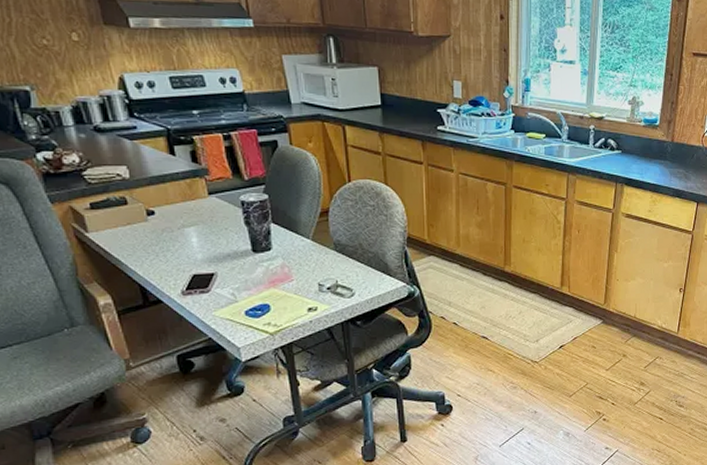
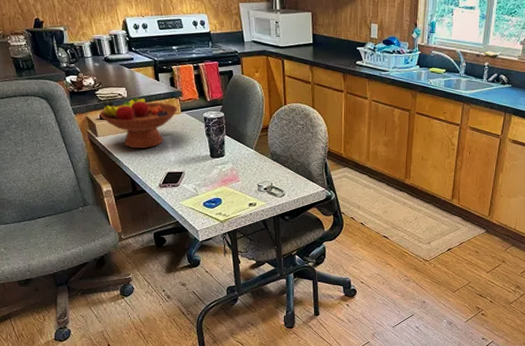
fruit bowl: none [89,178,204,246] -> present [99,97,178,149]

